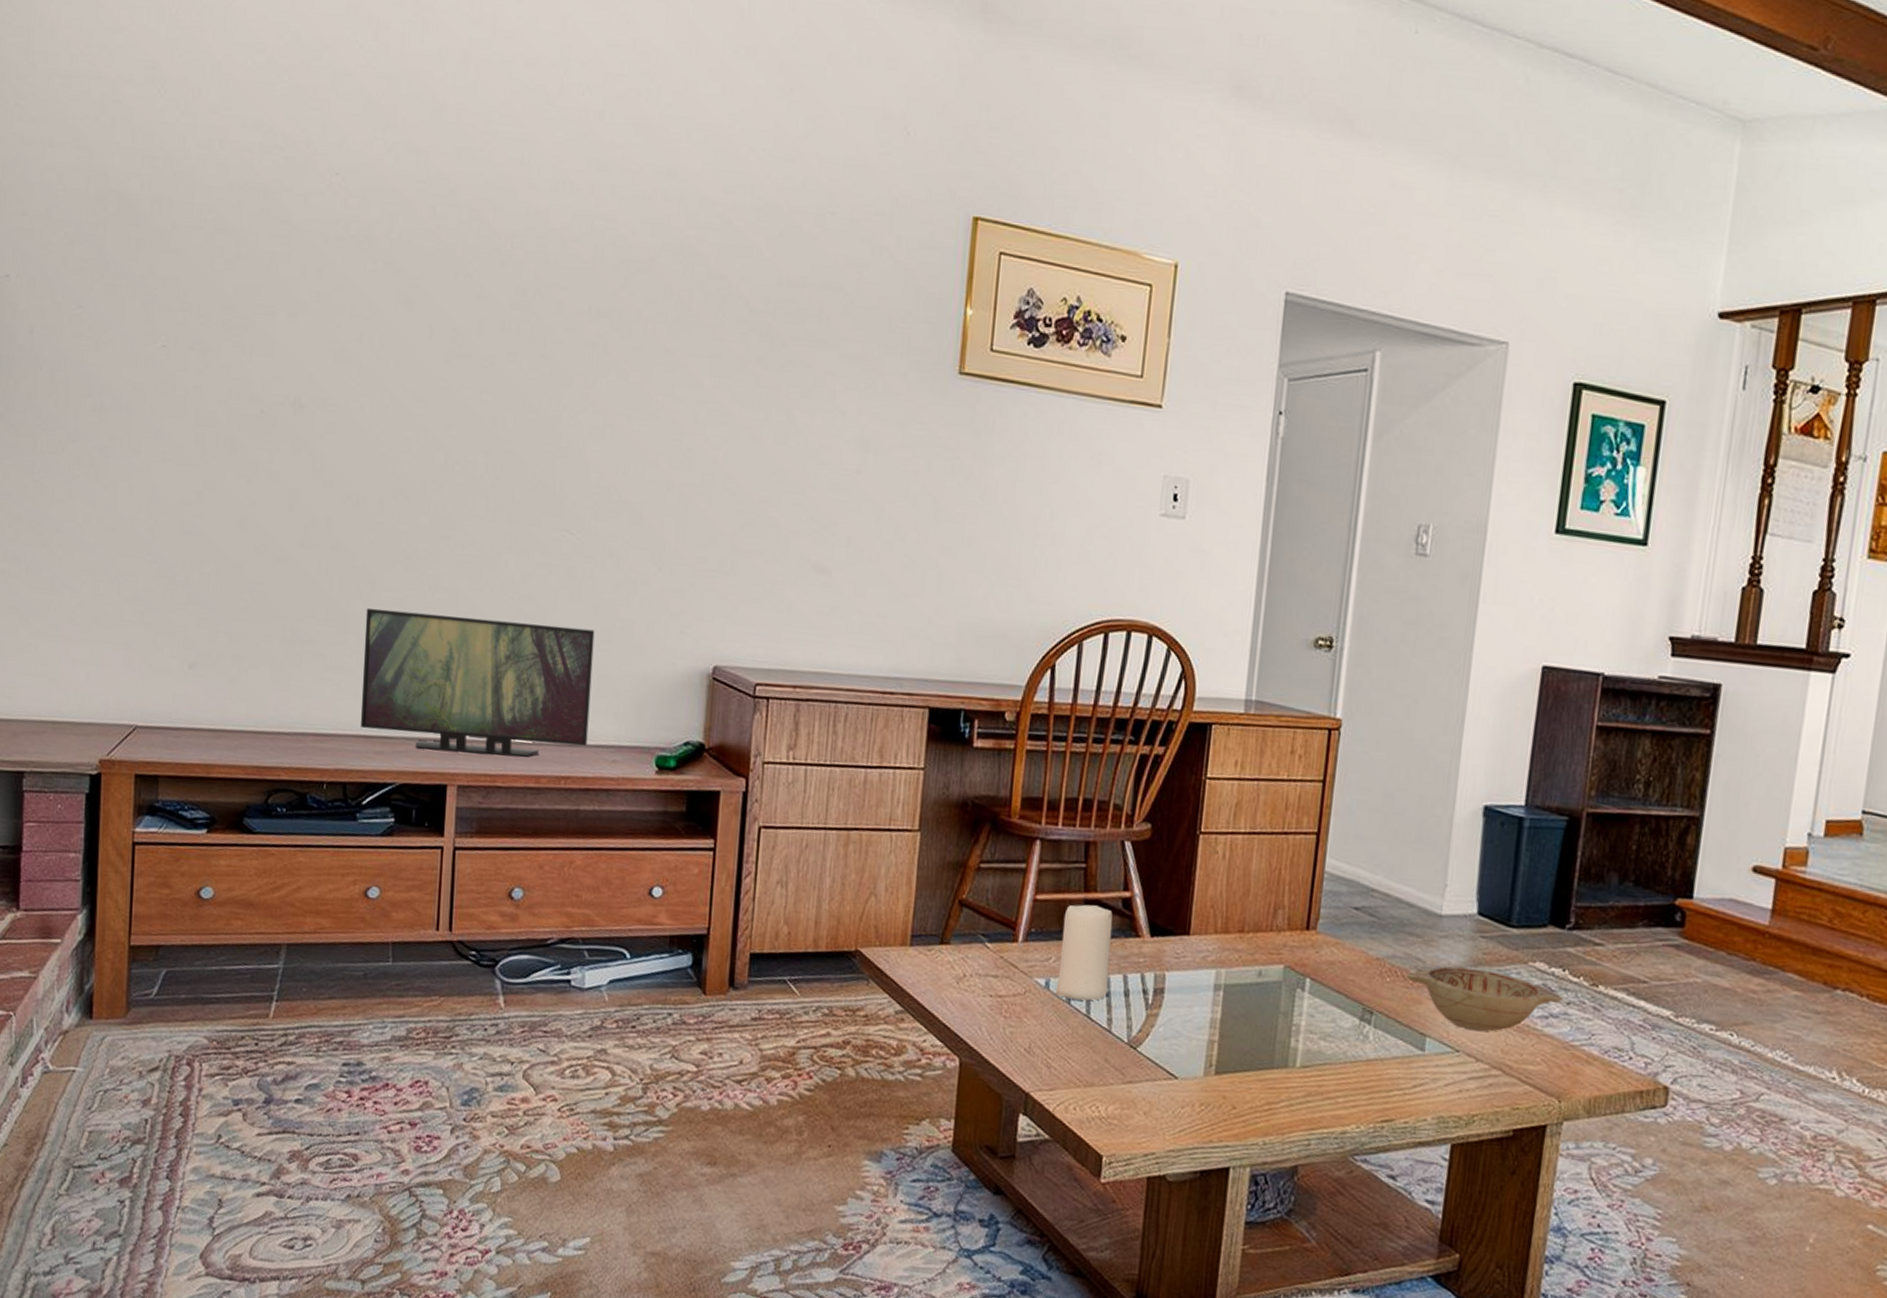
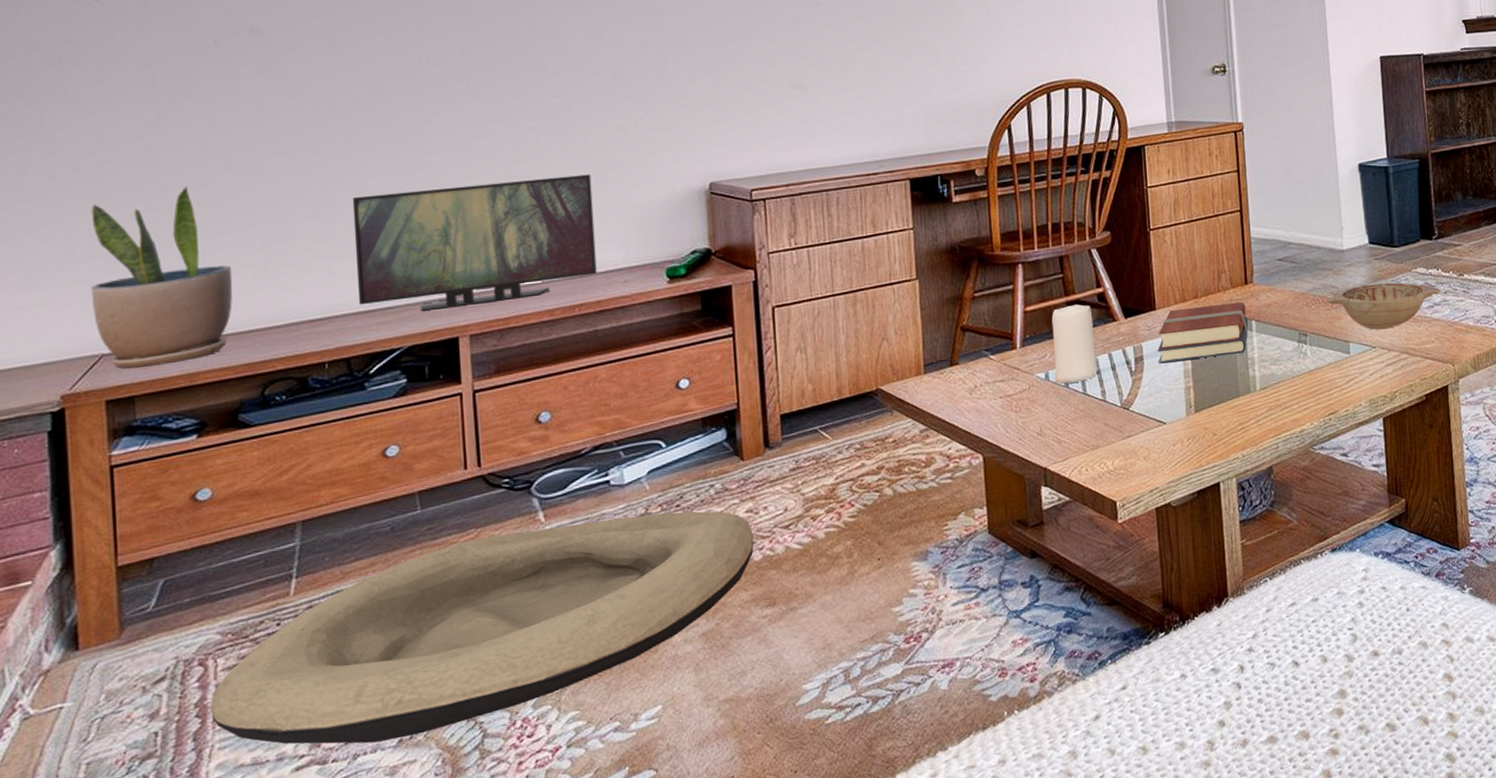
potted plant: none [132,563,253,750] -> present [90,186,233,369]
dog bed: none [191,1007,705,1195] -> present [209,511,754,744]
books: none [1182,940,1303,1015] -> present [1158,301,1249,363]

